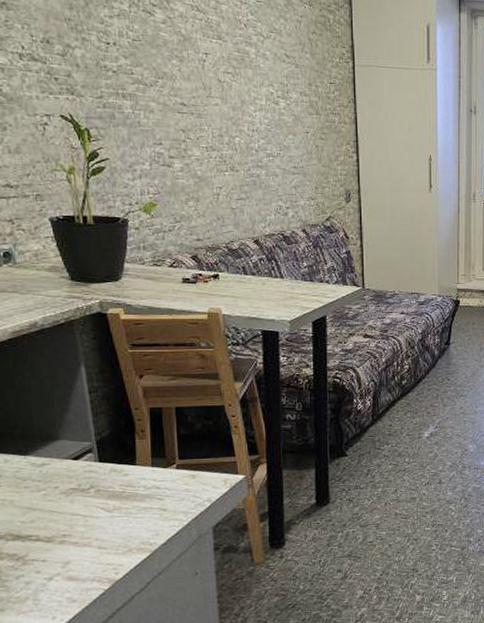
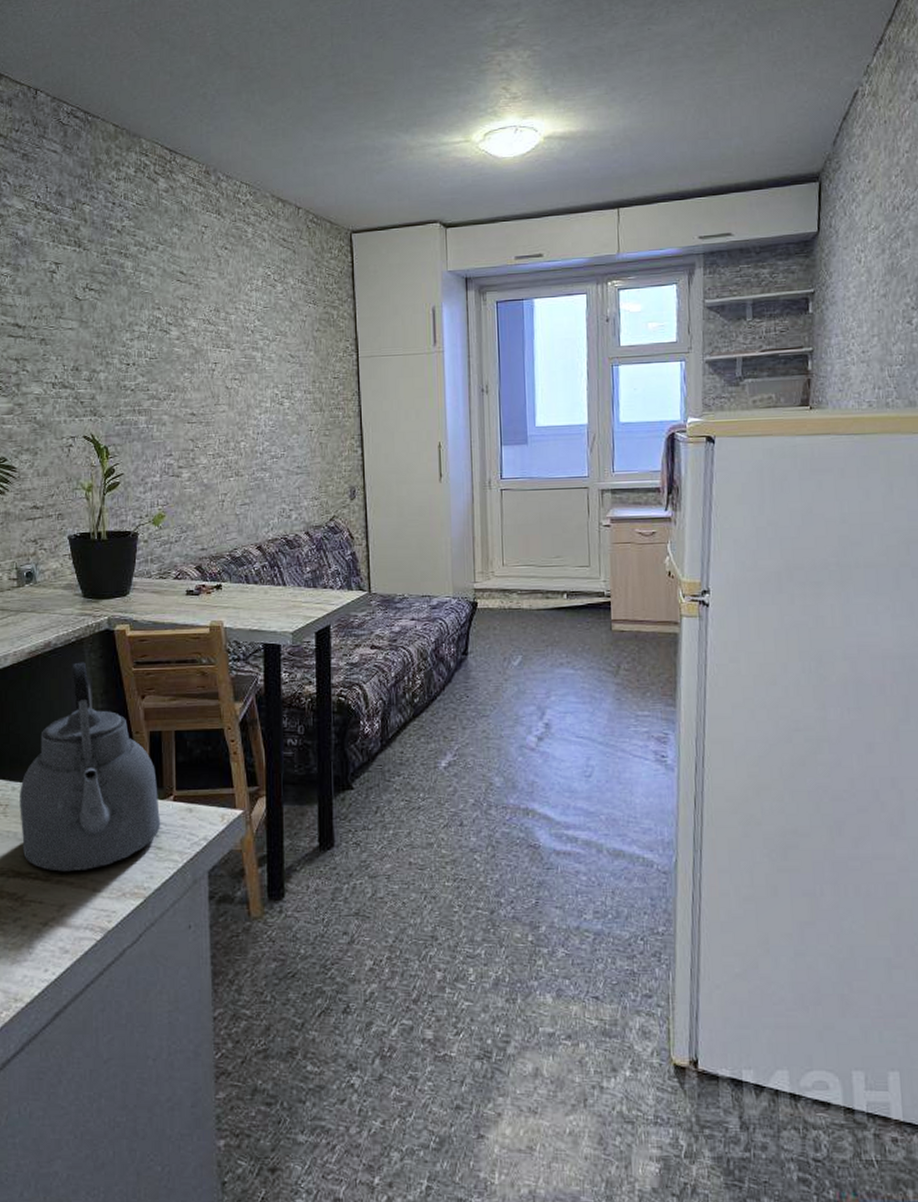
kettle: none [13,343,165,533] -> present [20,662,161,872]

